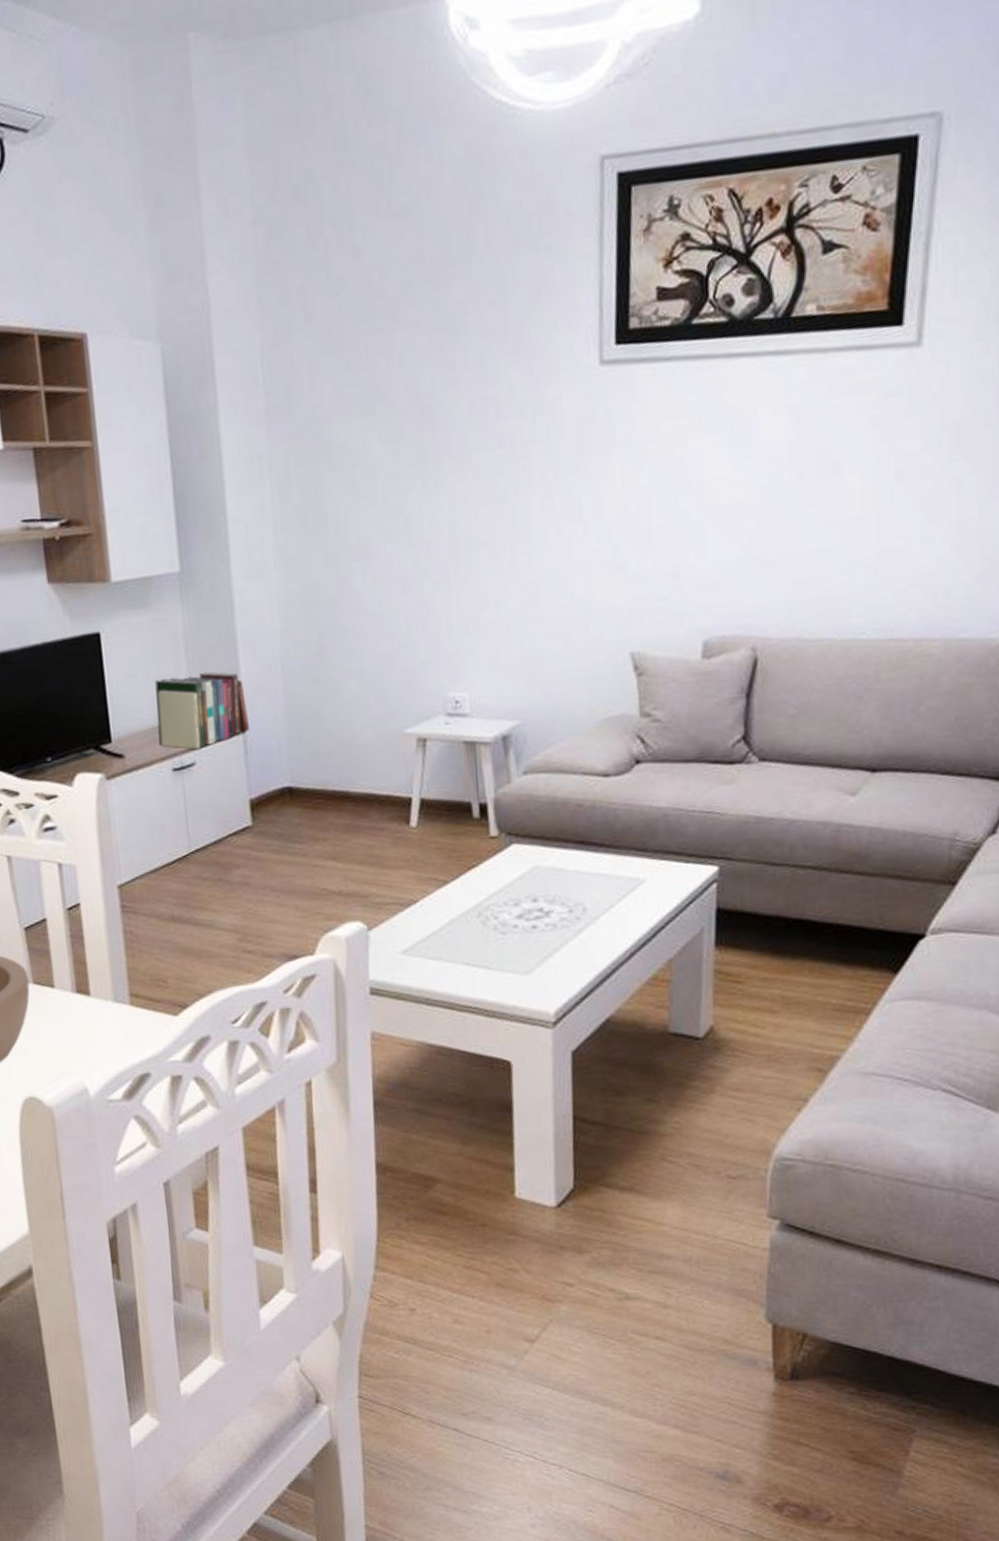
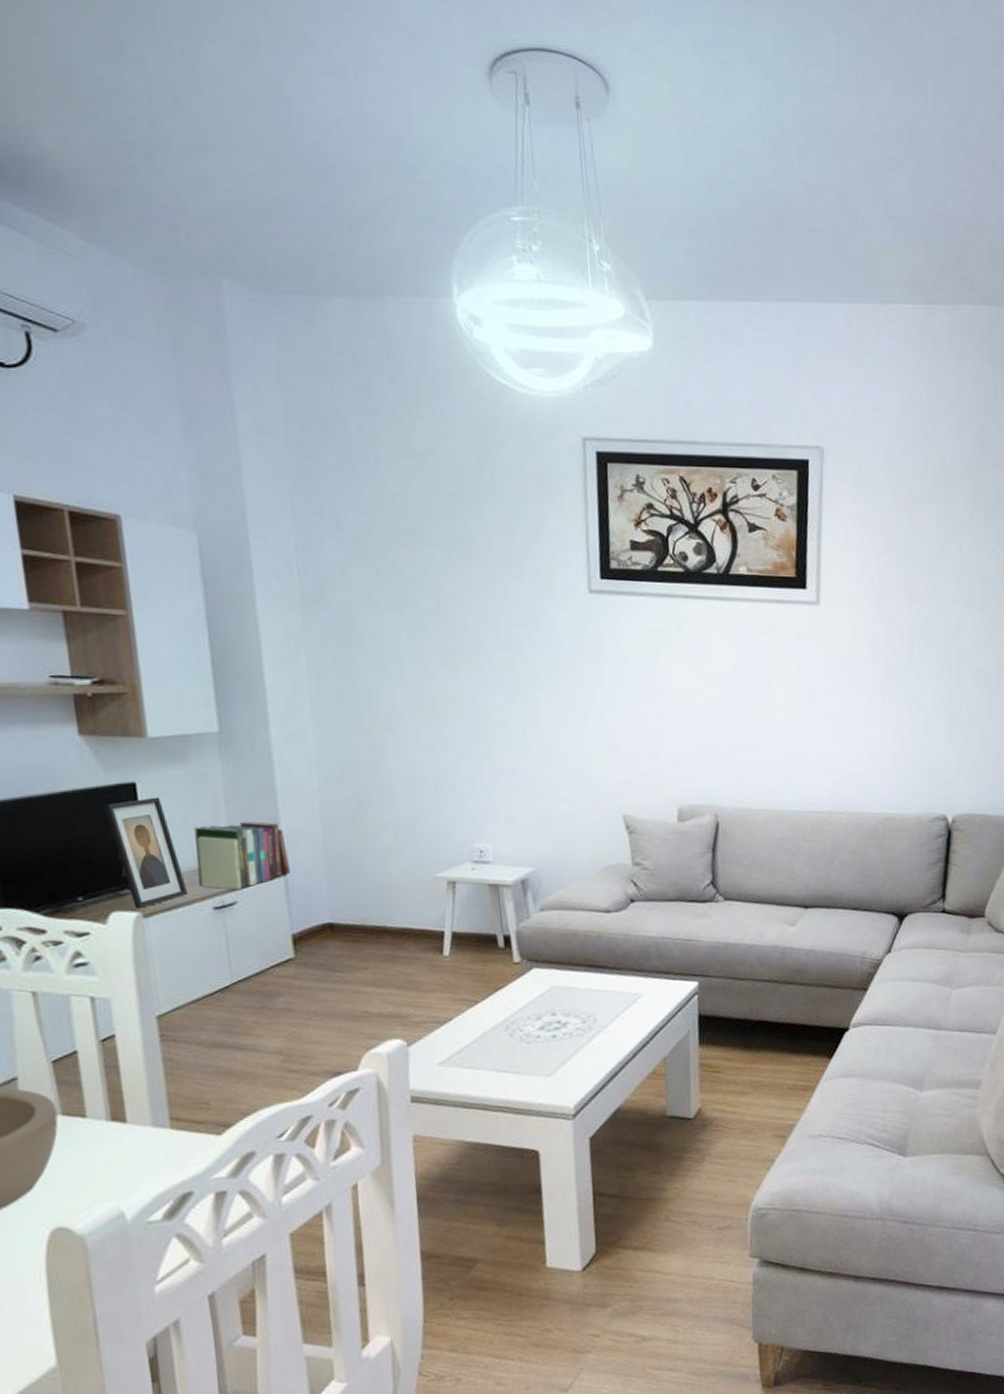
picture frame: none [71,647,149,770] -> present [104,797,189,909]

